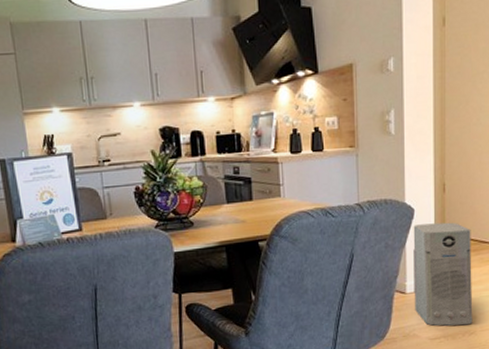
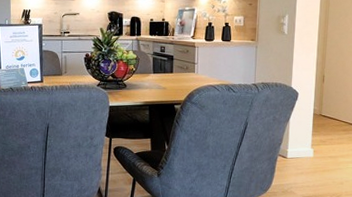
air purifier: present [413,222,473,326] -> none [293,105,343,189]

